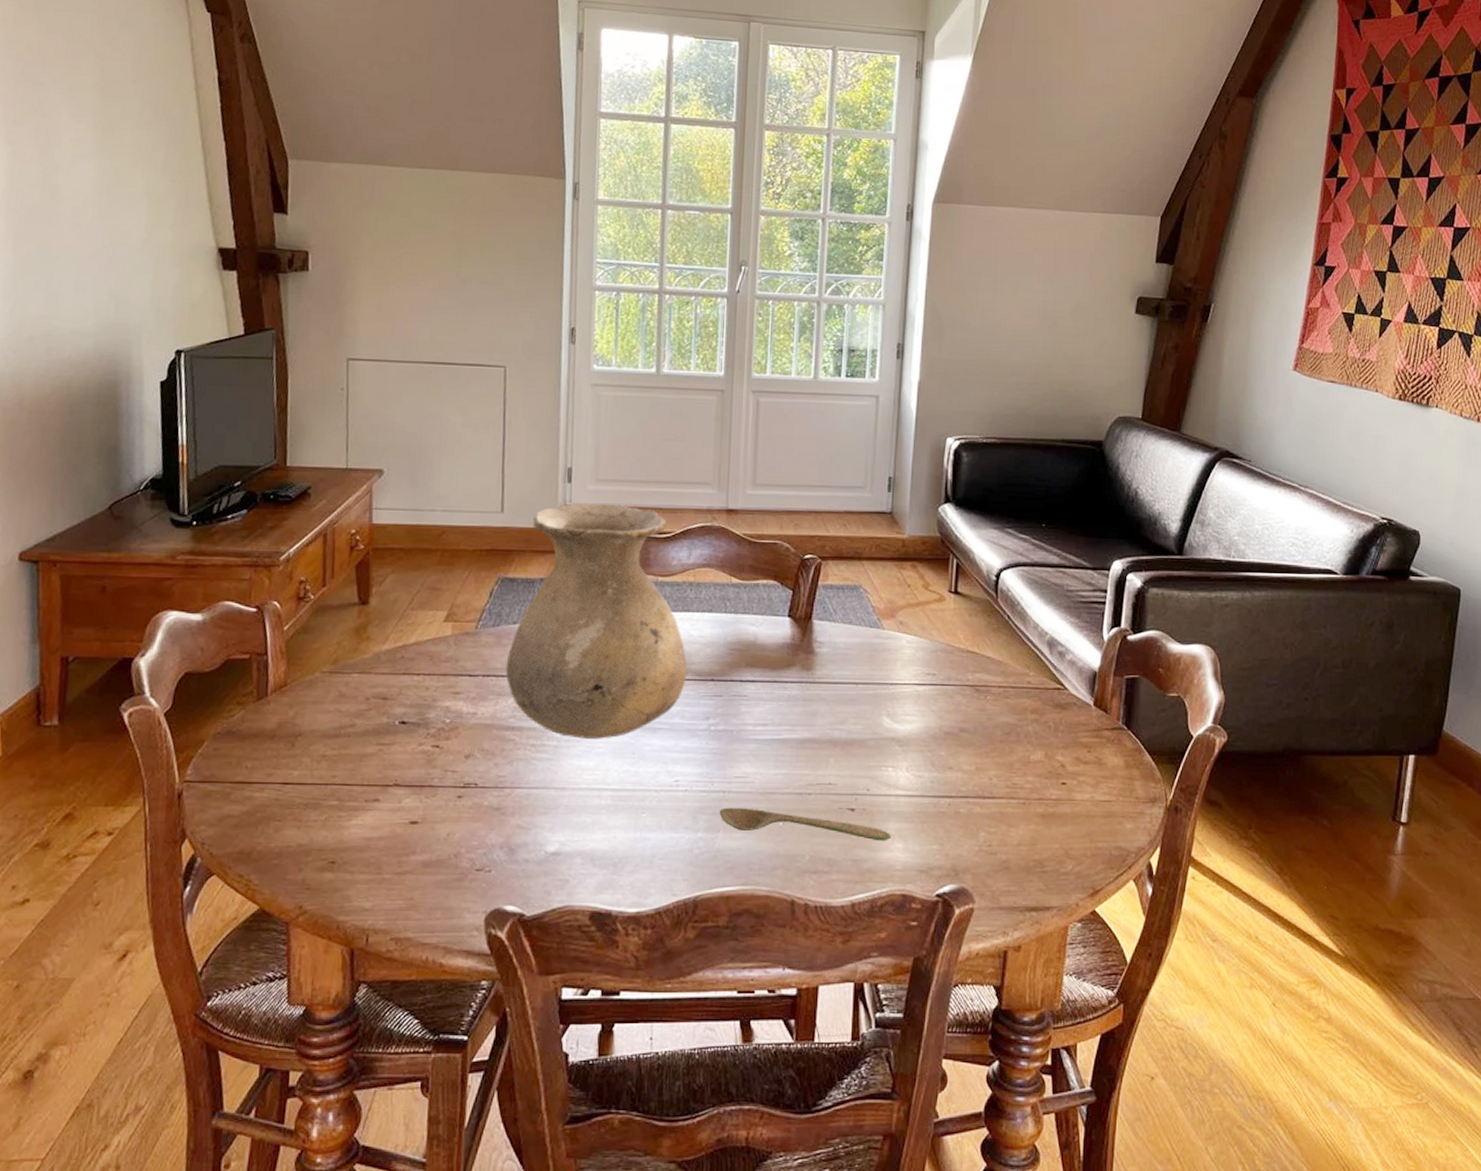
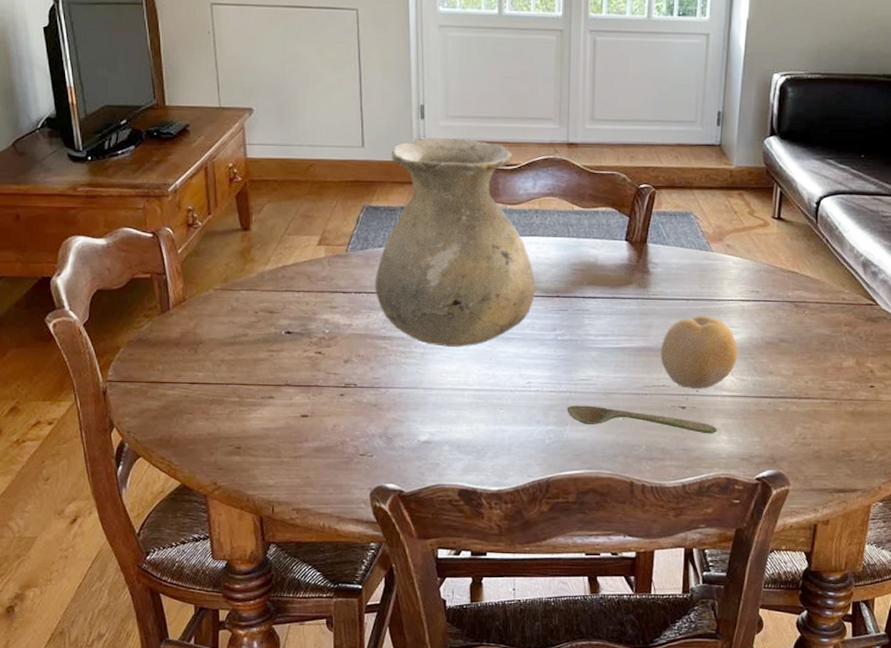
fruit: none [826,702,914,787] -> present [660,316,738,389]

